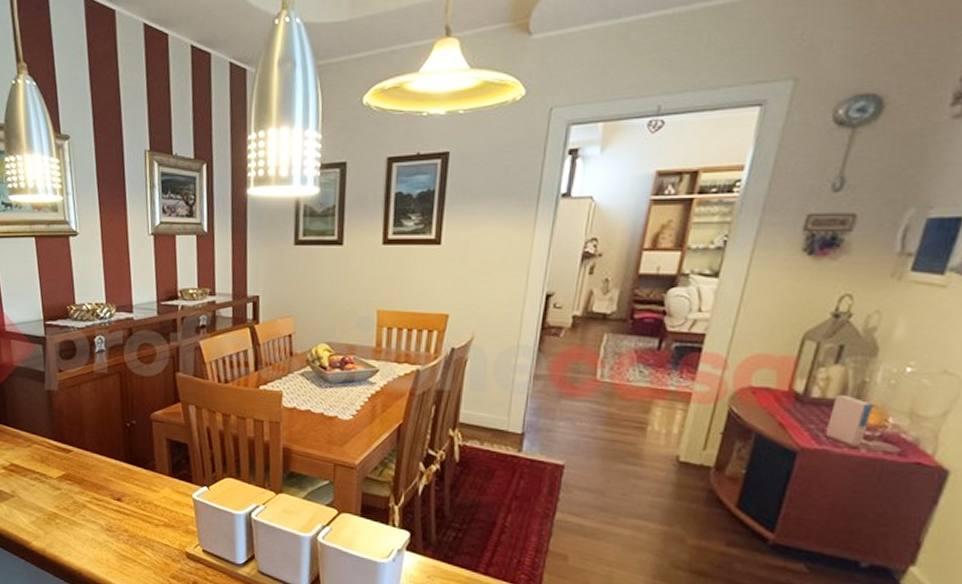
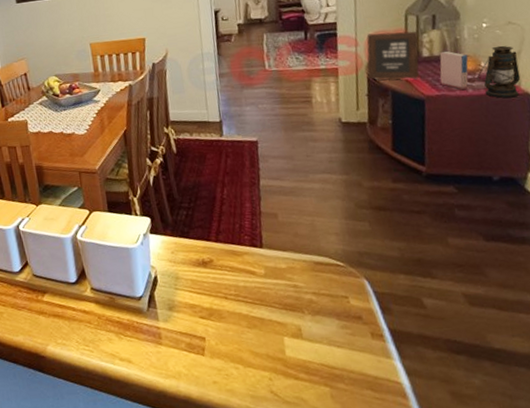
picture frame: none [729,356,813,424] -> present [366,31,419,80]
lantern: none [876,399,944,469] -> present [476,45,521,98]

